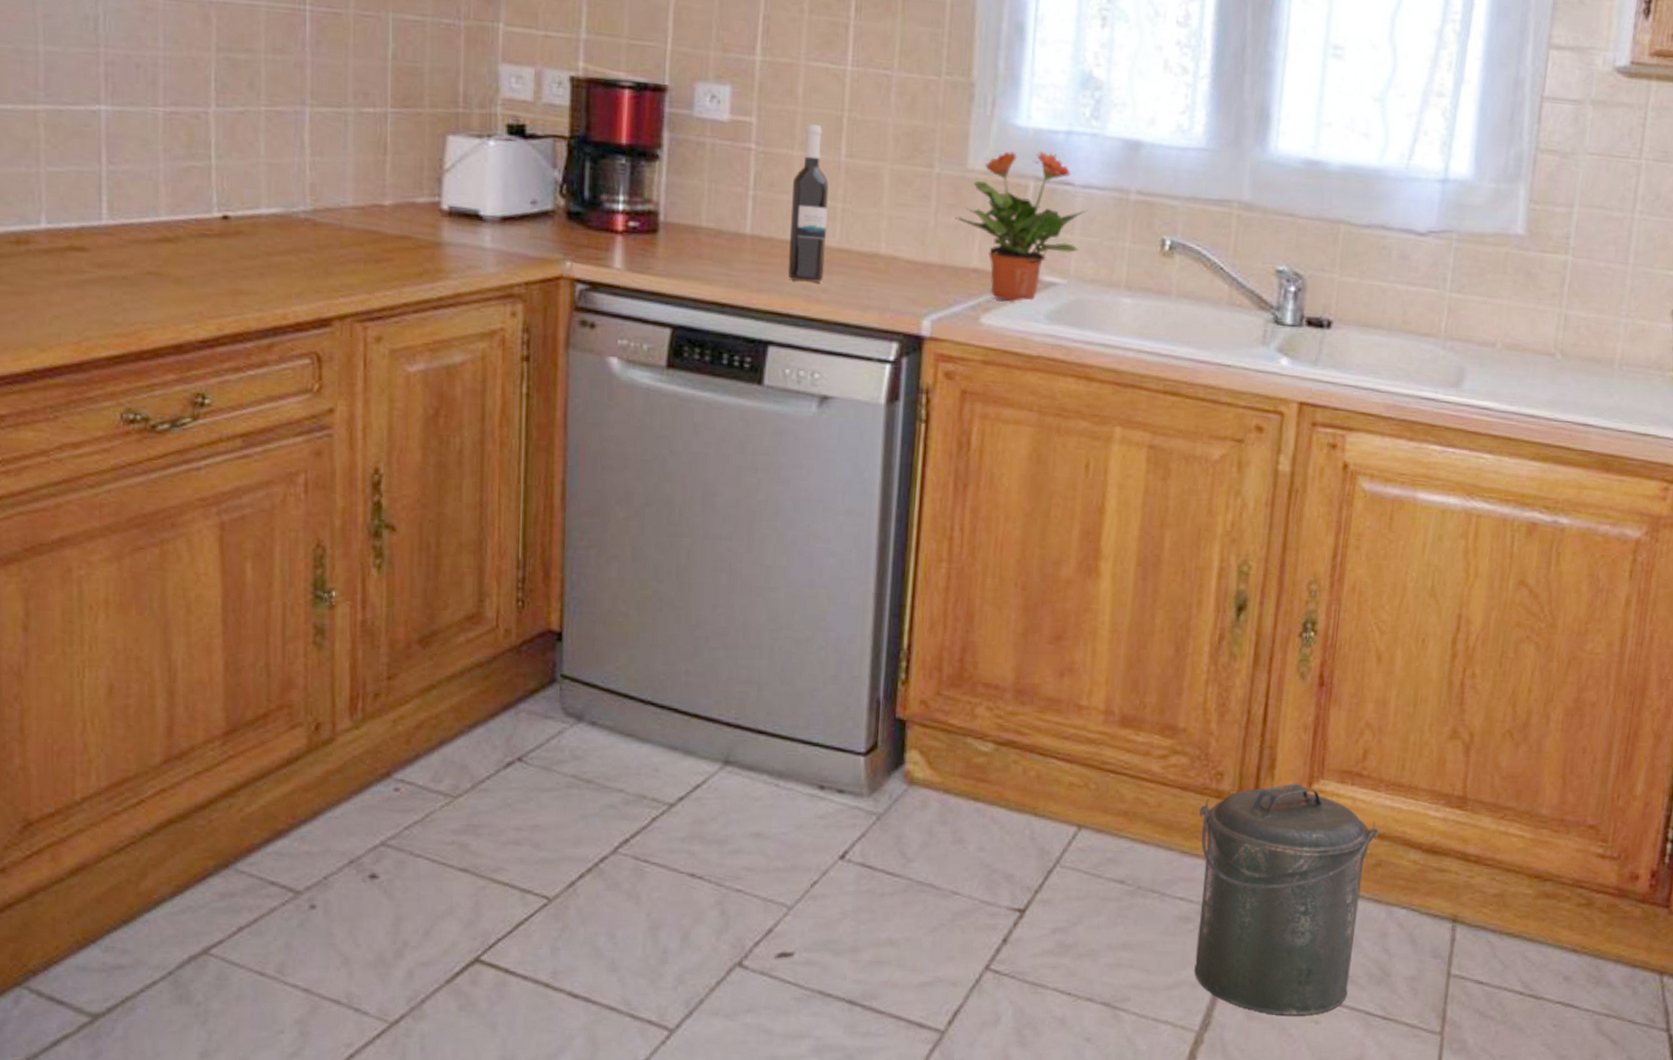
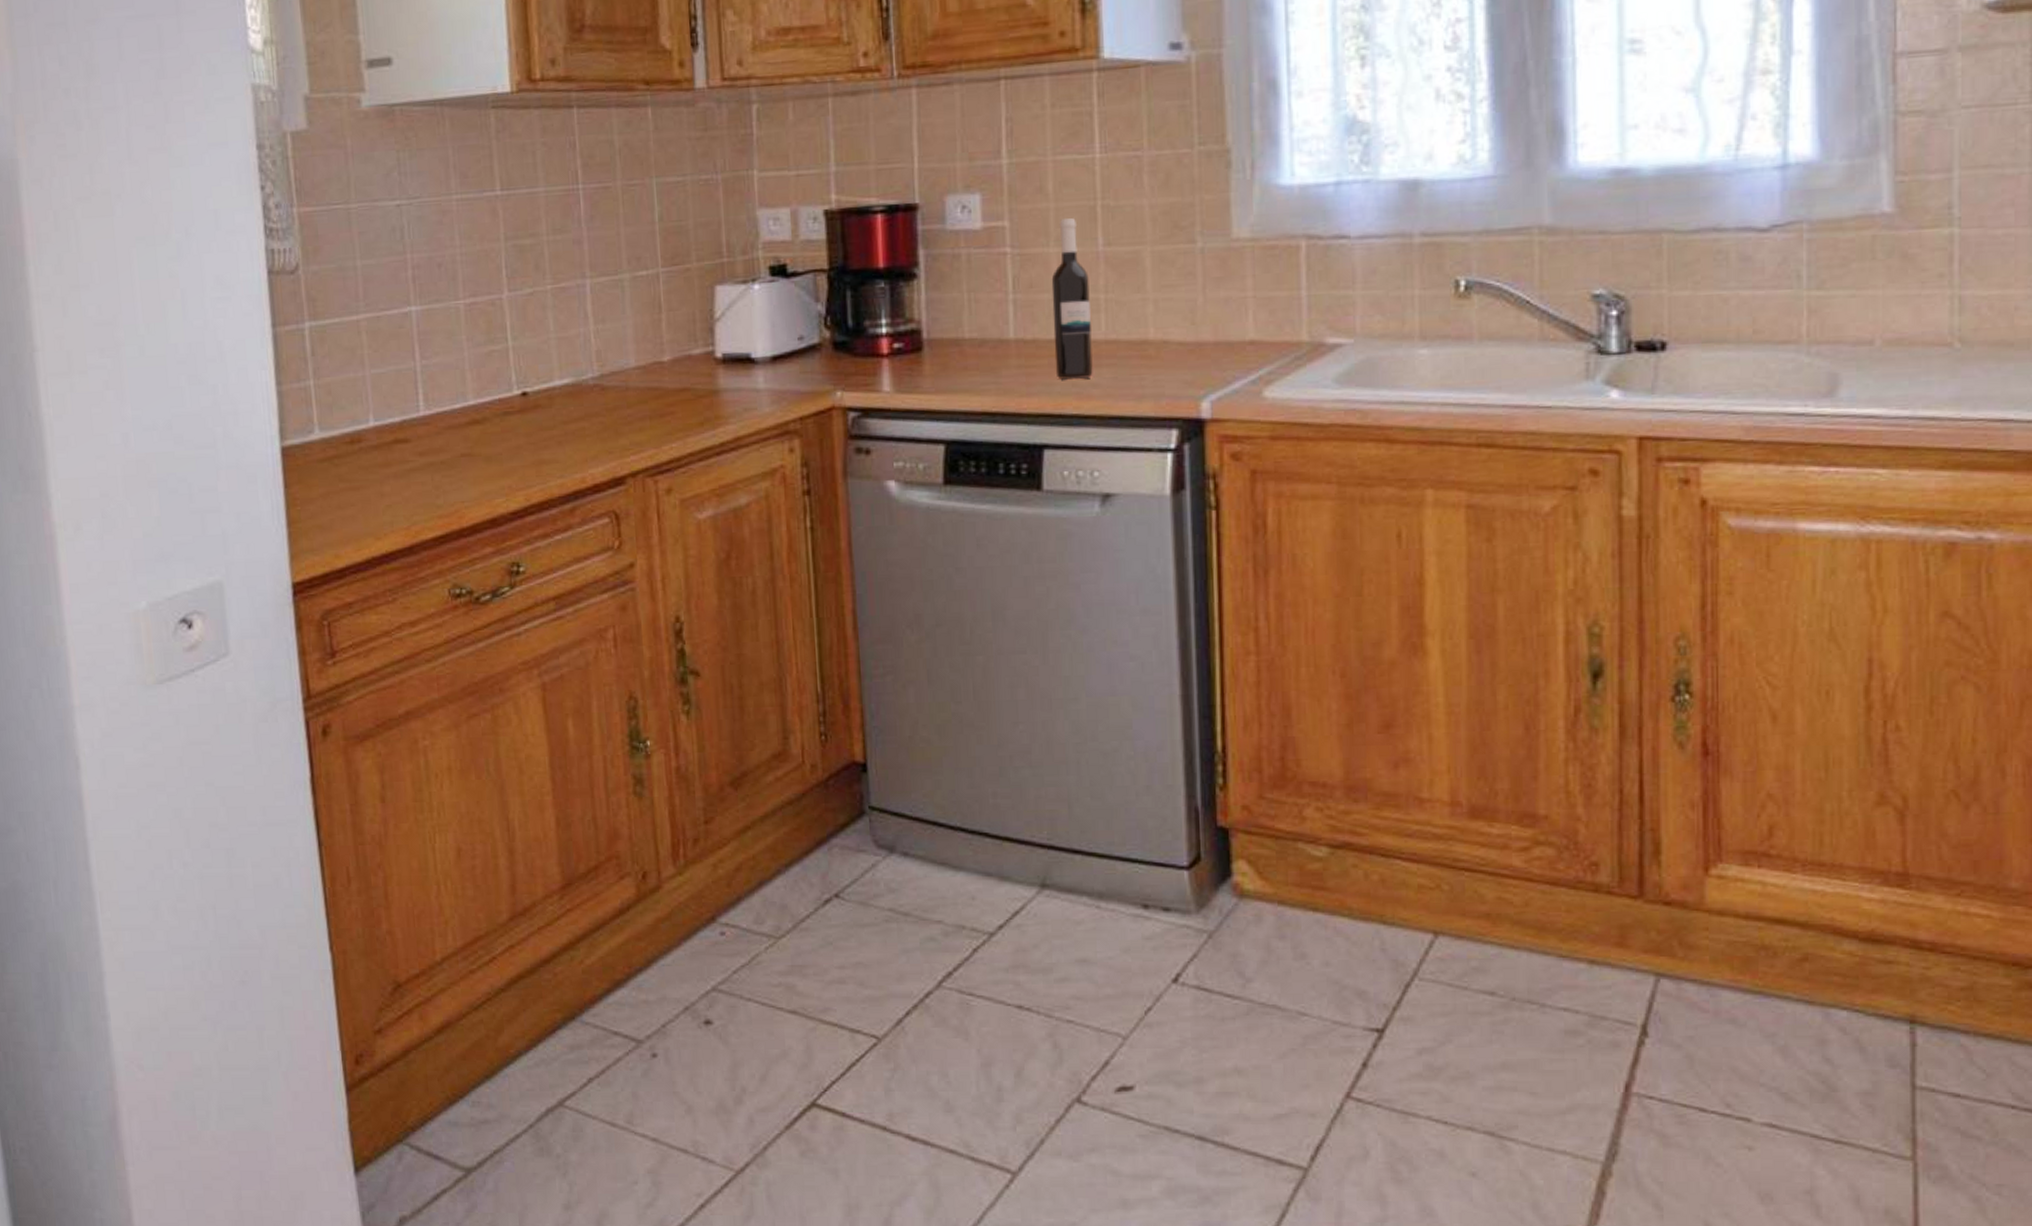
potted plant: present [955,150,1088,303] -> none [1225,207,1368,371]
canister: present [1194,783,1379,1016] -> none [1575,869,1800,1141]

